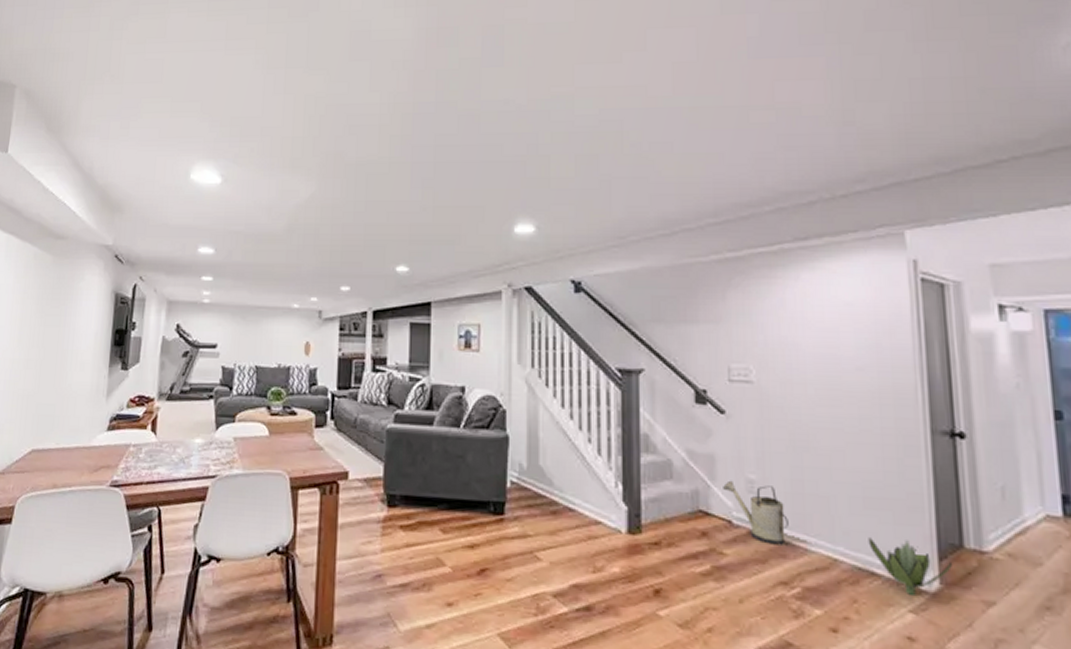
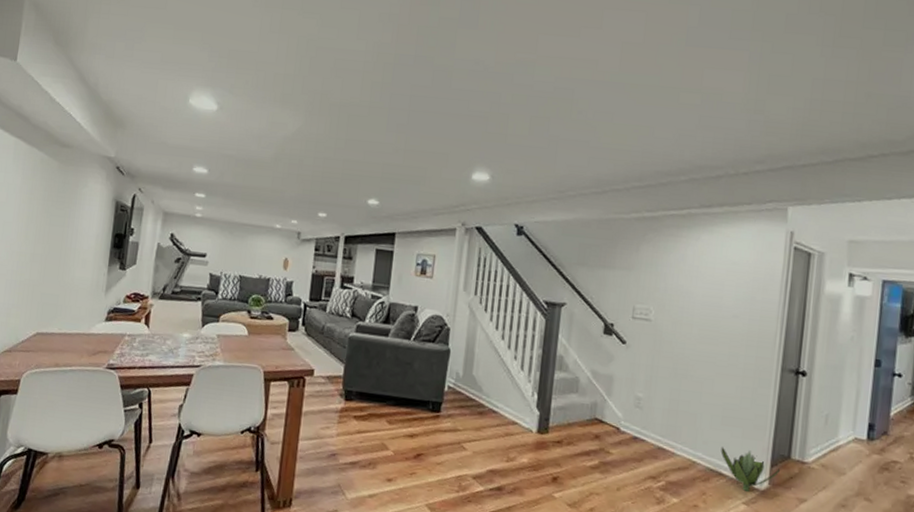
watering can: present [723,480,789,545] -> none [616,396,663,449]

